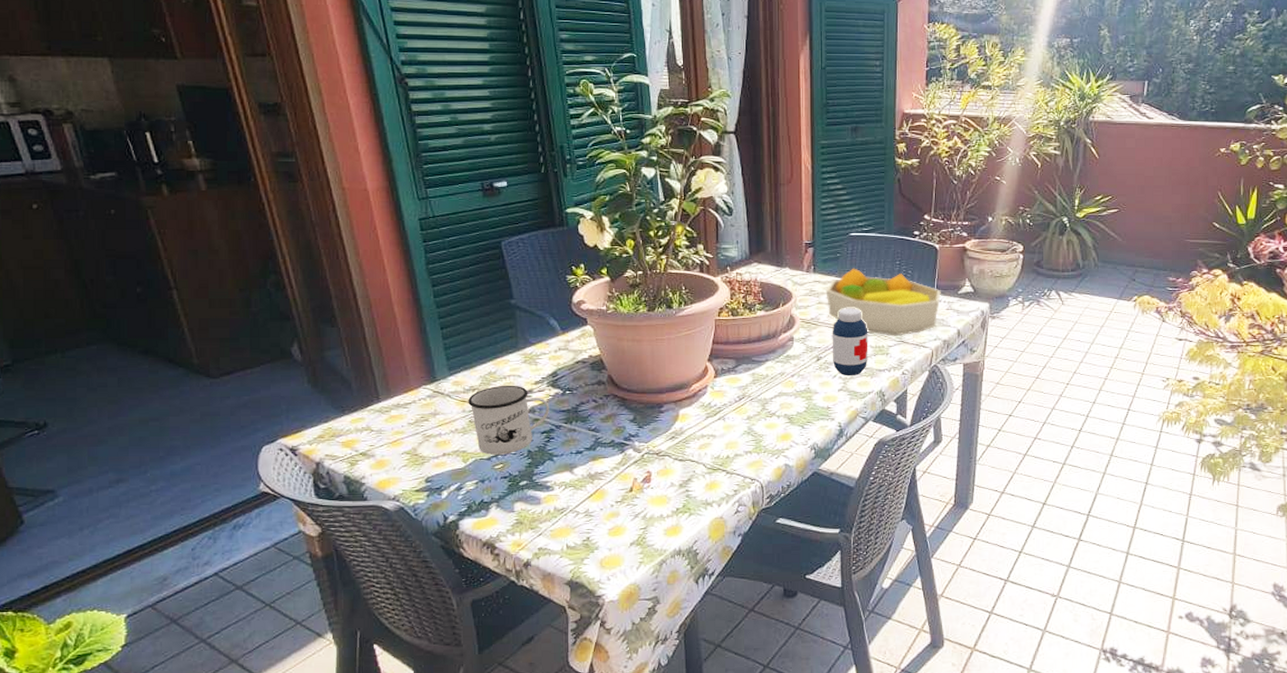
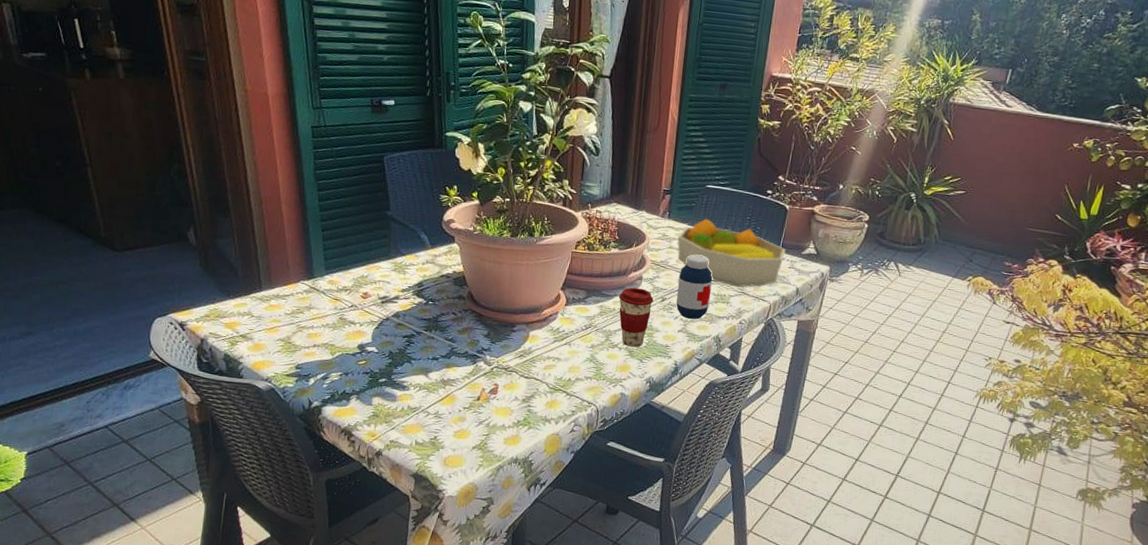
mug: present [468,385,549,455] -> none [340,289,413,353]
coffee cup: none [771,350,808,414] -> present [619,287,654,348]

